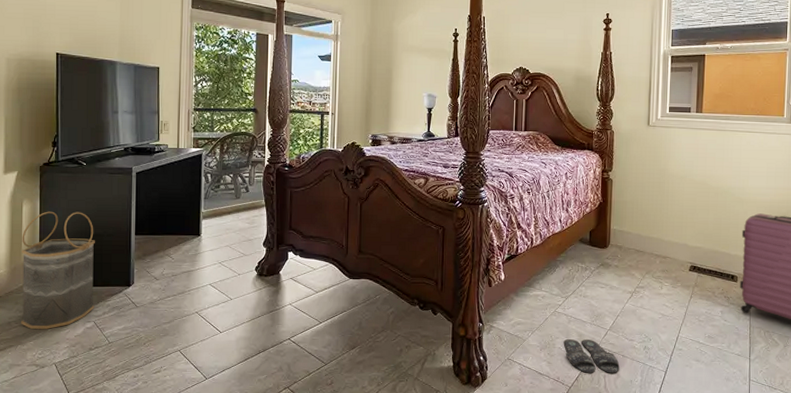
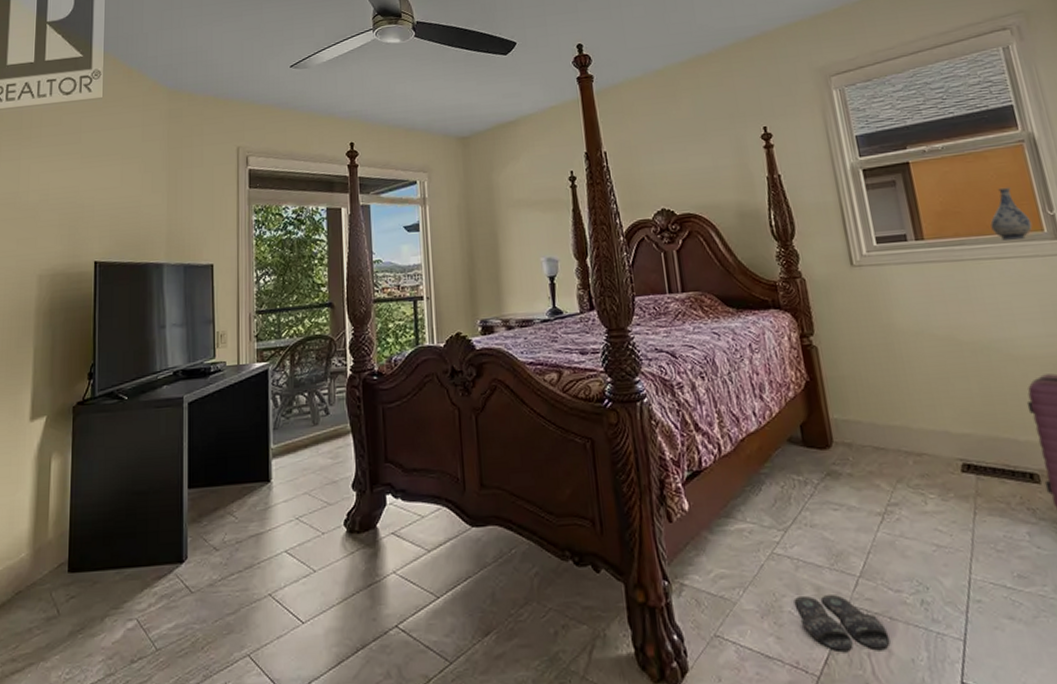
basket: present [21,211,95,329] -> none [45,463,138,636]
vase: none [750,82,778,121] -> present [990,187,1033,241]

